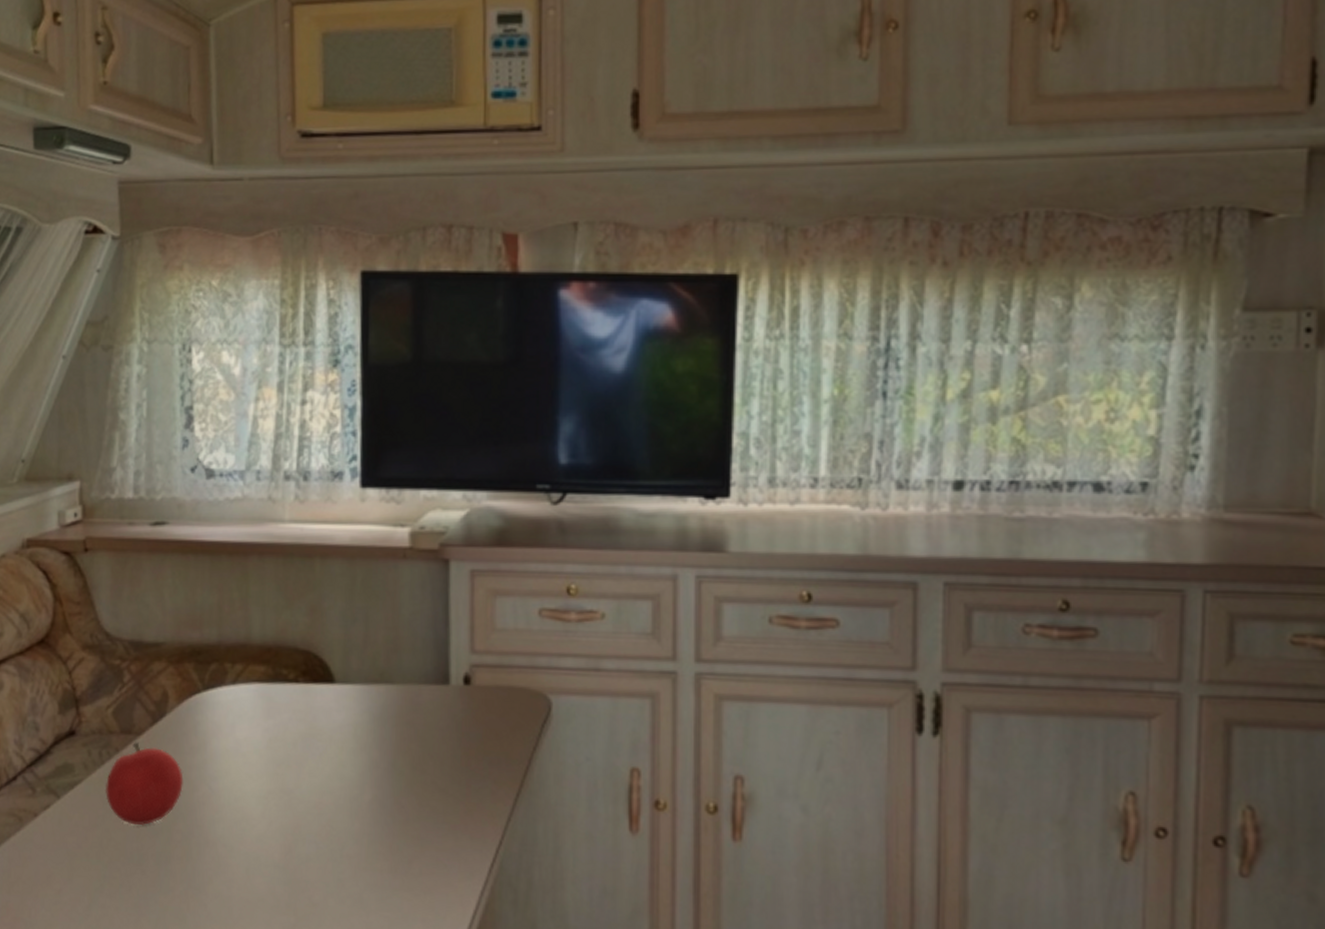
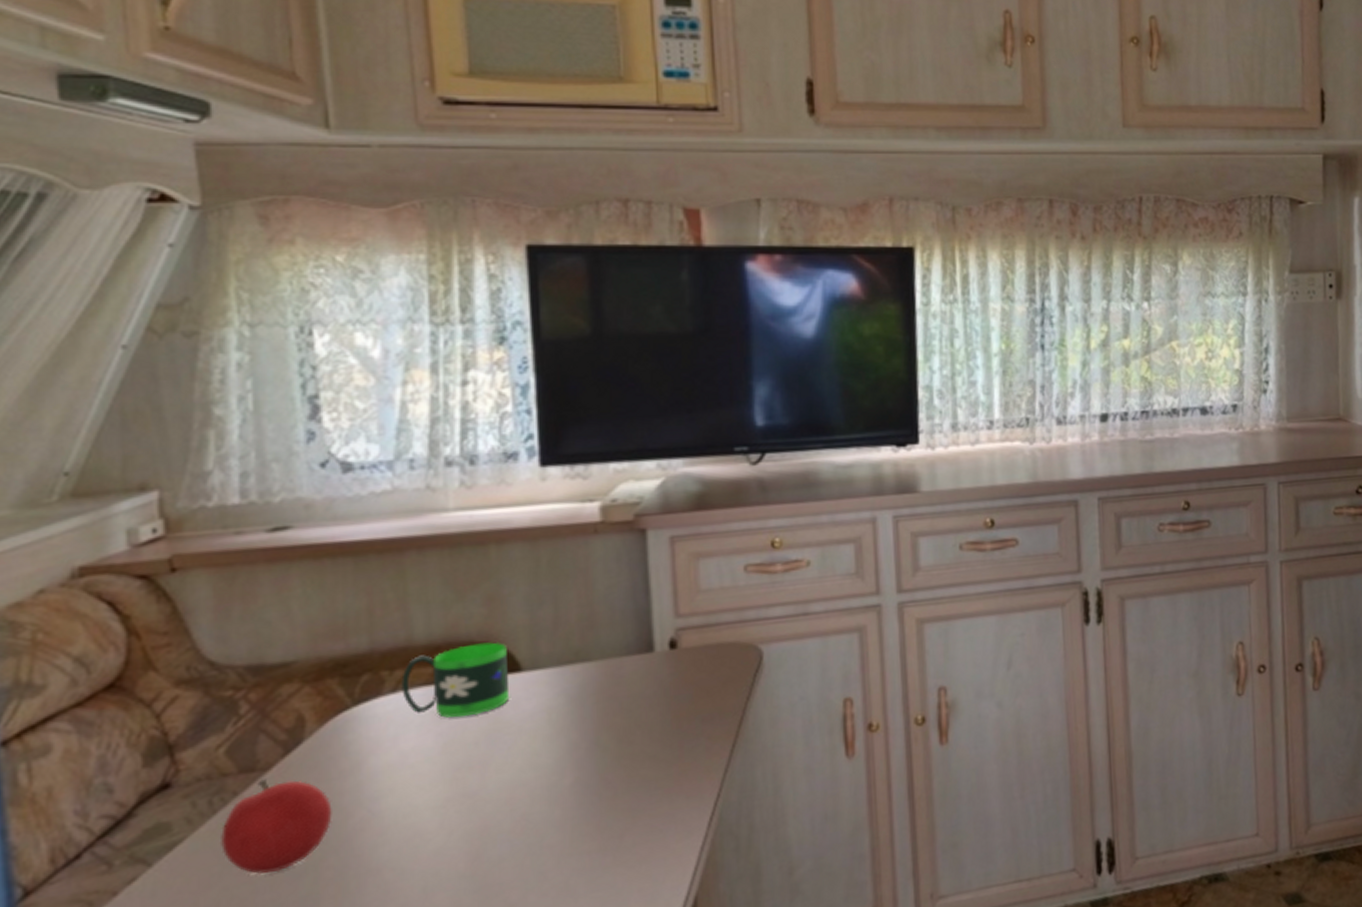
mug: none [239,650,325,718] -> present [400,641,510,718]

